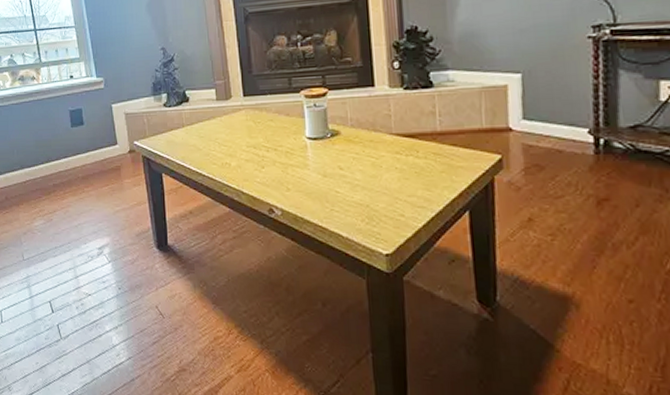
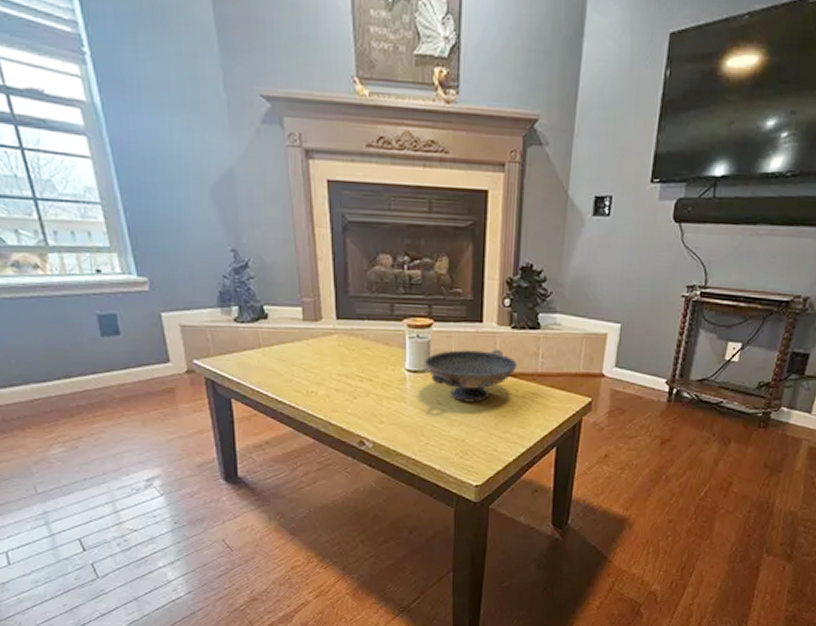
decorative bowl: none [322,111,415,166] -> present [424,350,518,403]

